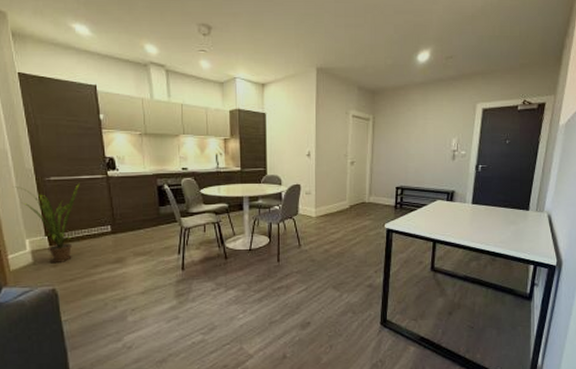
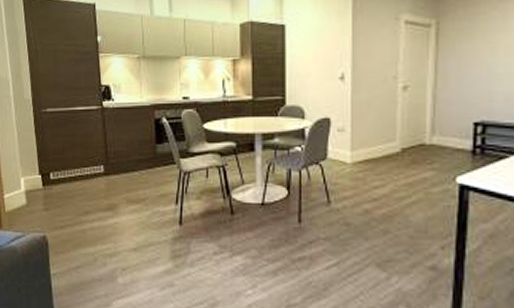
house plant: present [12,183,80,262] -> none [12,115,75,206]

